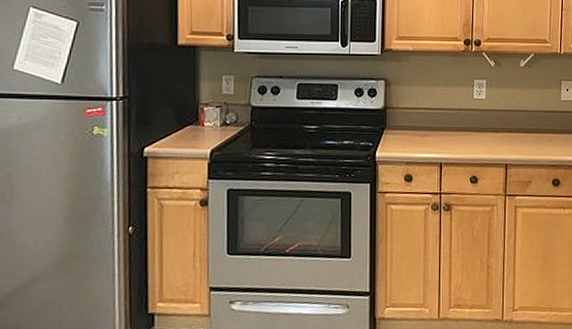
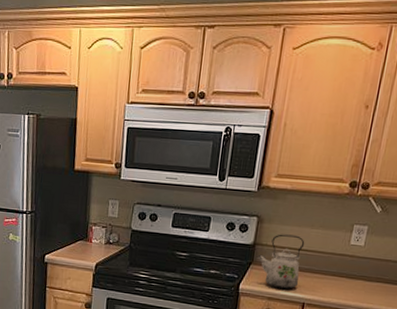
kettle: none [389,95,433,152] -> present [256,234,305,290]

